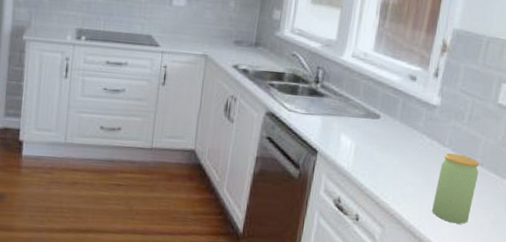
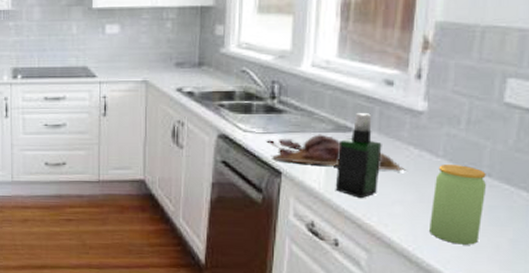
cutting board: none [306,118,420,157] -> present [265,134,407,171]
spray bottle: none [360,102,402,179] -> present [335,113,382,199]

